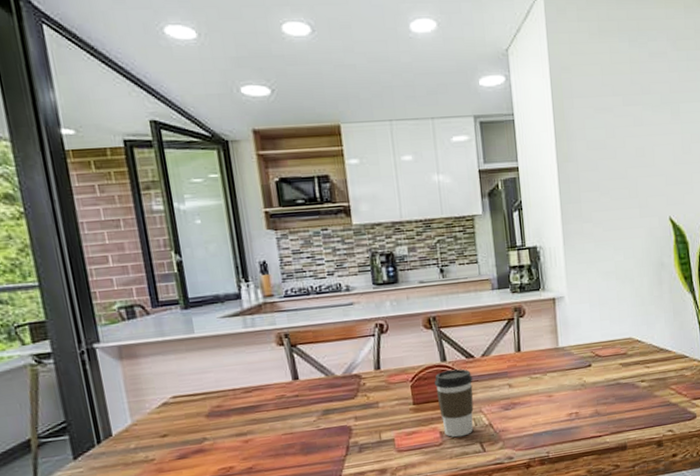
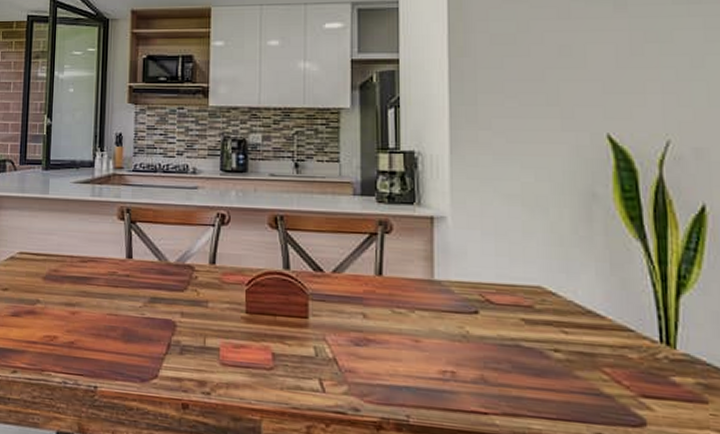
coffee cup: present [434,369,474,438] -> none [272,280,319,366]

